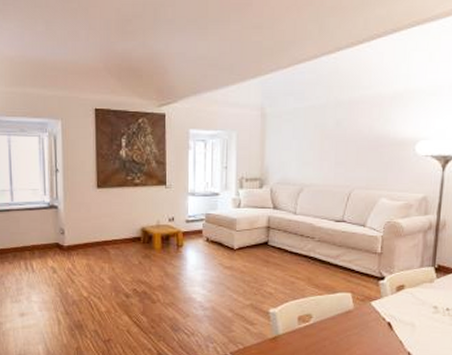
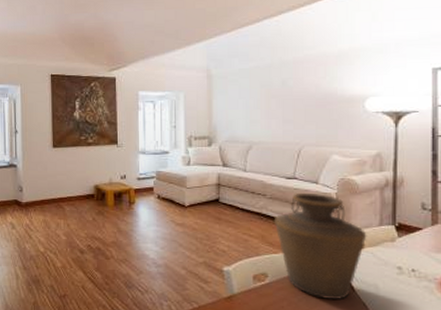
vase: none [320,235,408,339] -> present [274,192,367,300]

